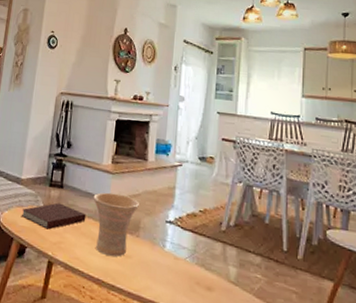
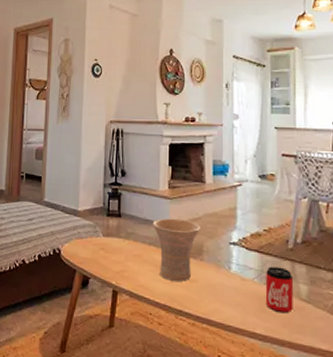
notebook: present [21,202,86,230] -> none [81,232,147,259]
can: none [195,247,224,295] -> present [265,266,294,314]

